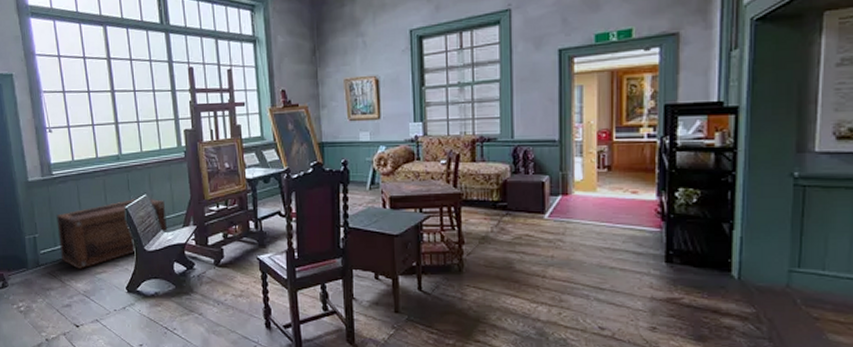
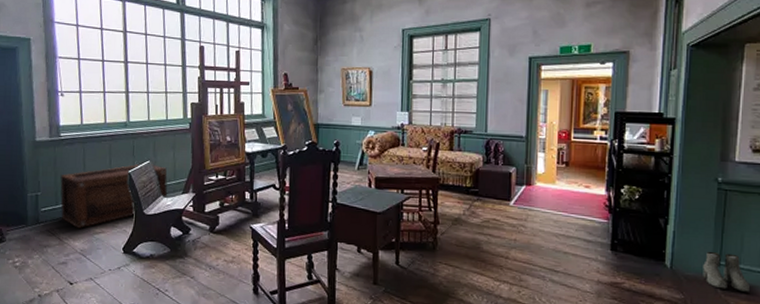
boots: none [778,257,836,302] -> present [703,251,750,292]

